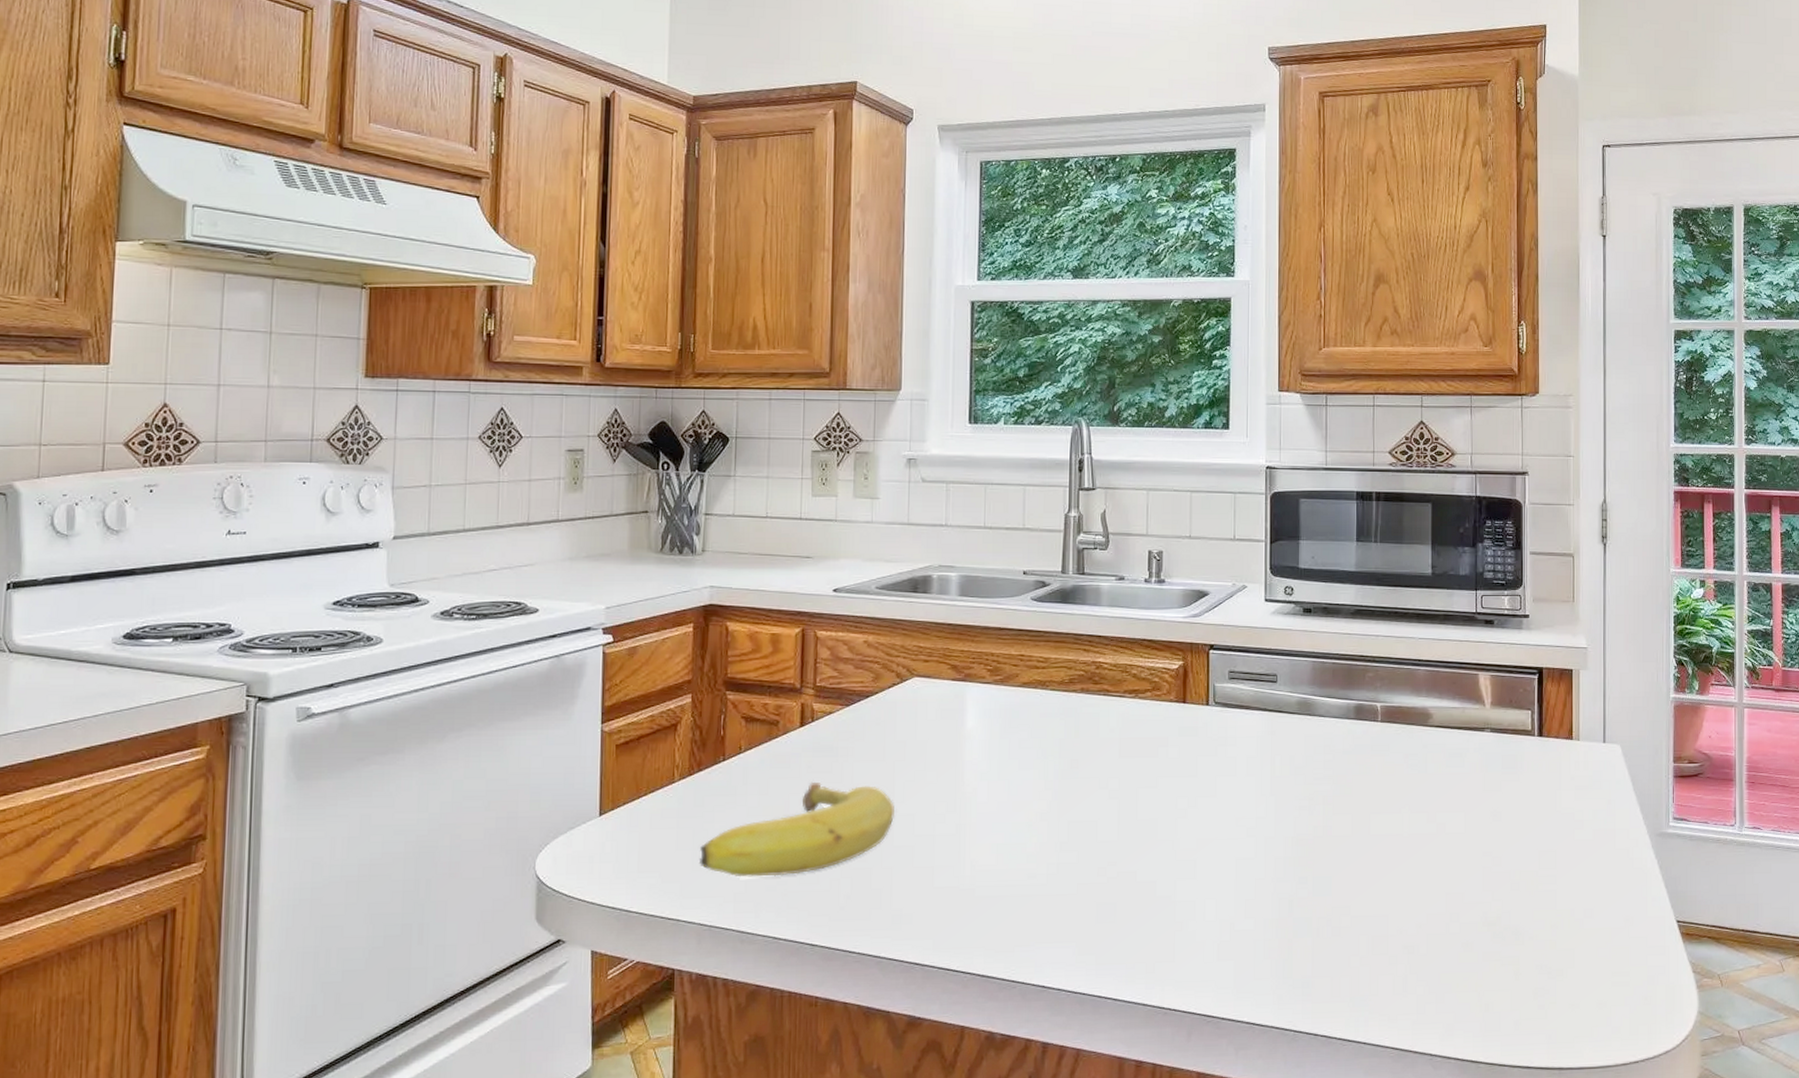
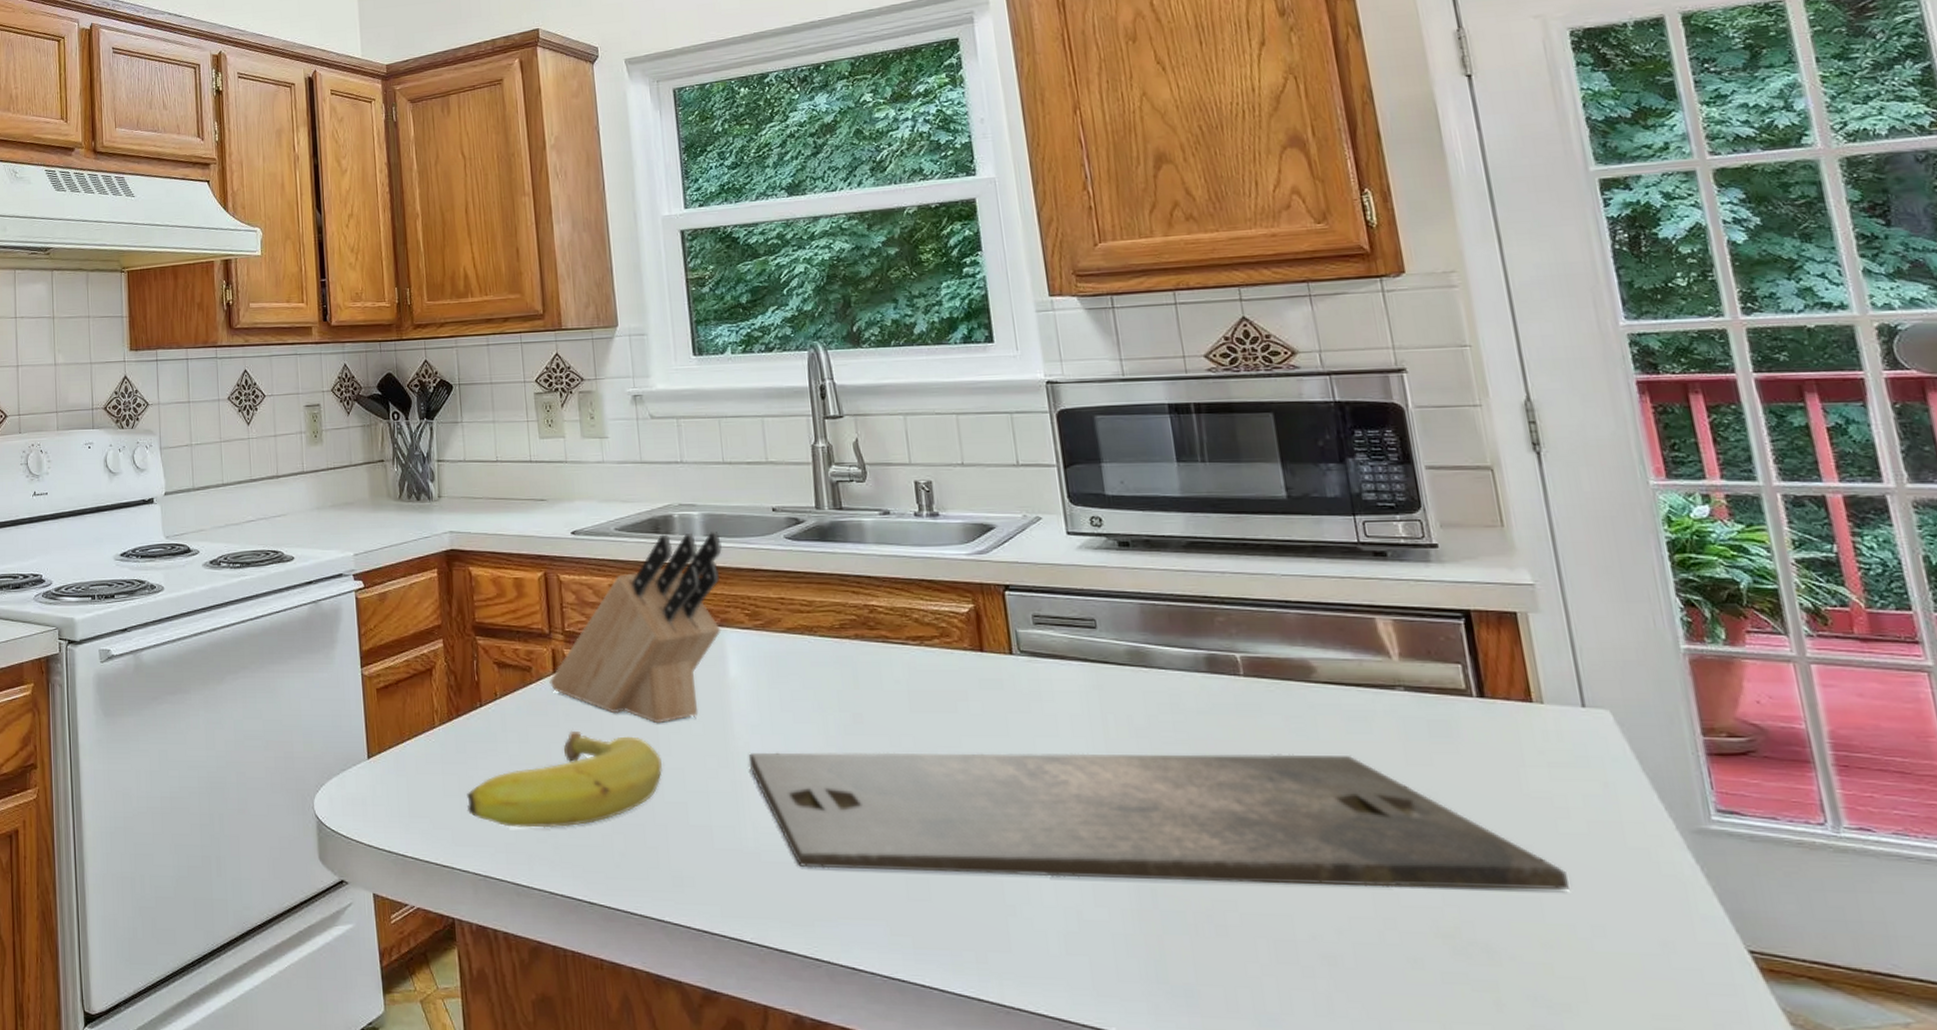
knife block: none [795,591,974,773] -> present [549,530,722,724]
cutting board: none [974,785,1575,900] -> present [748,752,1569,890]

